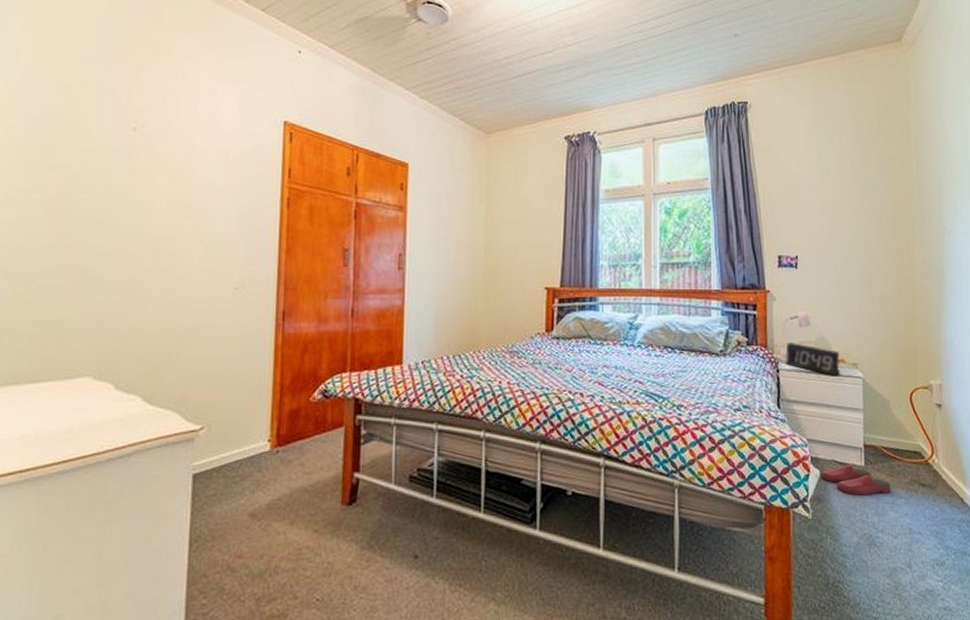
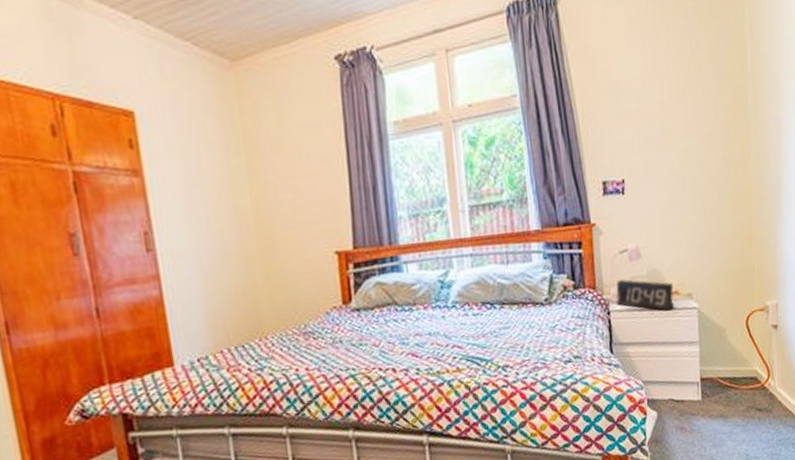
slippers: present [820,464,891,496] -> none [657,400,728,431]

